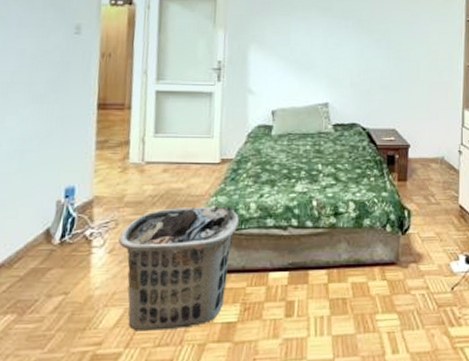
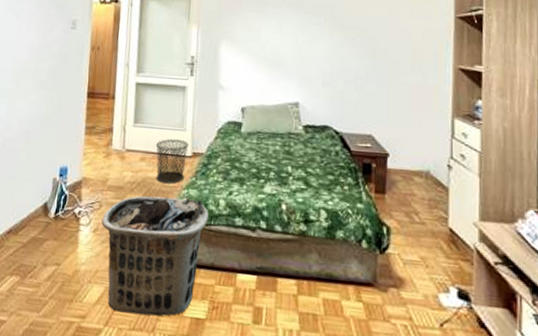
waste bin: none [180,148,217,193] -> present [156,139,189,184]

